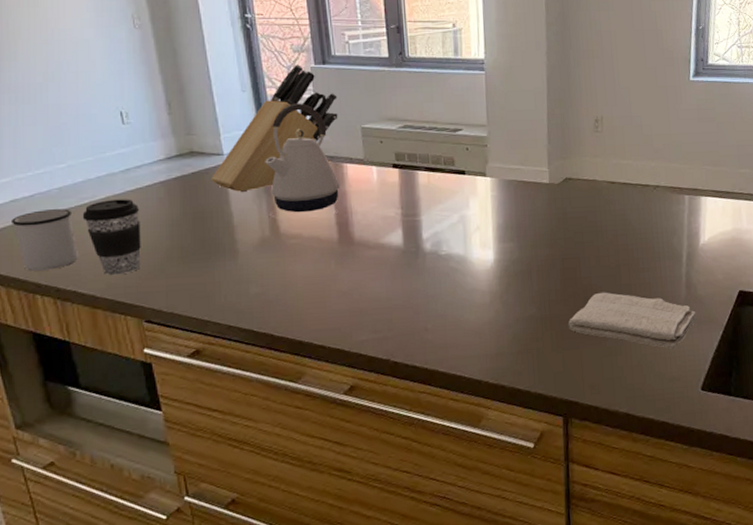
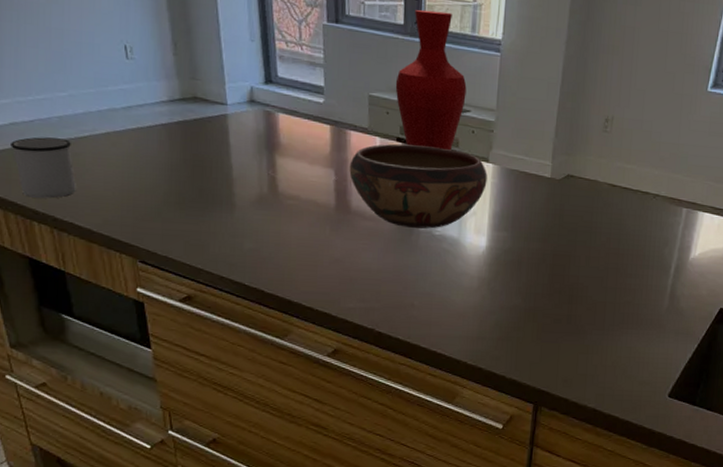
coffee cup: present [82,199,141,276] -> none [81,135,140,213]
knife block: present [210,64,338,193] -> none [212,19,348,147]
kettle: present [265,103,340,213] -> none [268,60,342,175]
decorative bowl: none [349,168,487,251] -> present [349,143,487,229]
vase: none [386,40,456,171] -> present [395,9,467,151]
washcloth: present [568,292,697,350] -> none [550,292,675,356]

